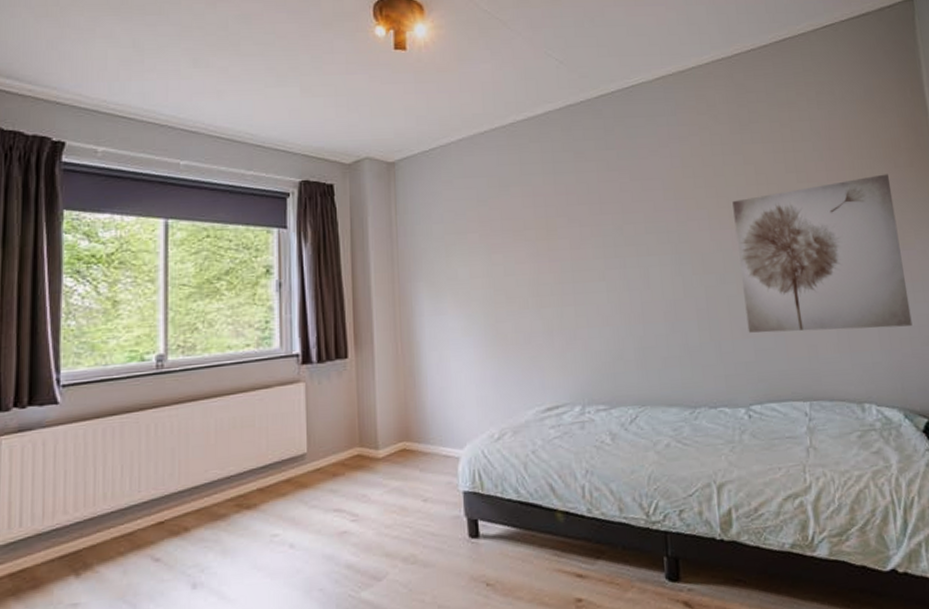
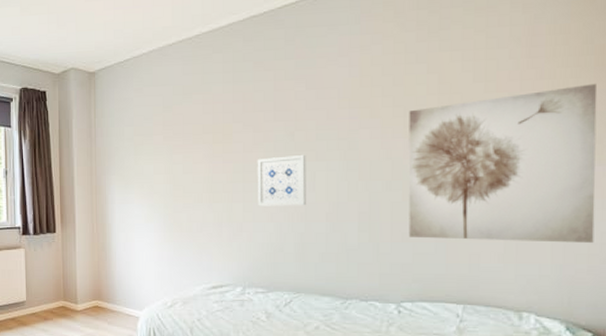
wall art: none [586,249,642,309] -> present [257,154,306,206]

